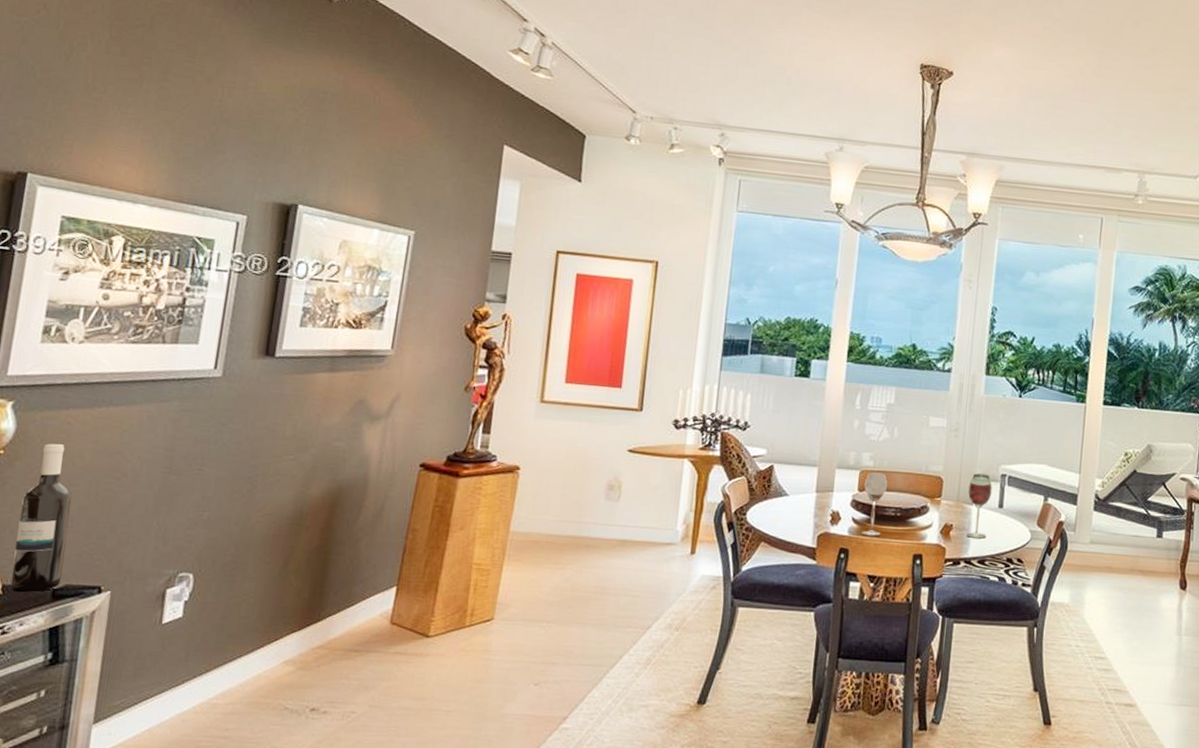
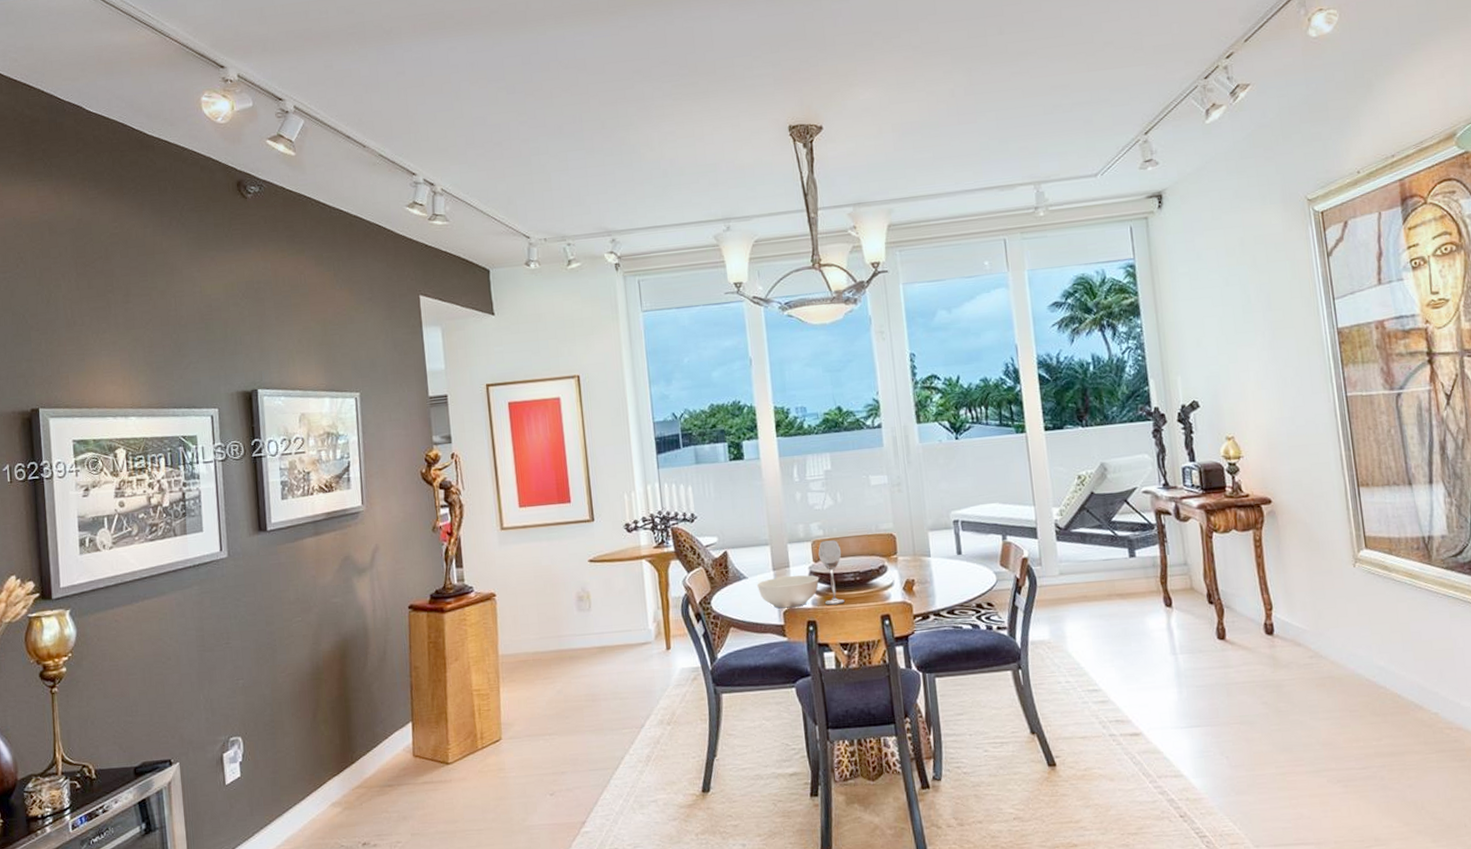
wine bottle: present [10,443,73,593] -> none [94,639,139,775]
bowl: none [797,500,861,533] -> present [757,575,820,609]
wineglass: present [967,473,992,539] -> none [922,523,951,590]

